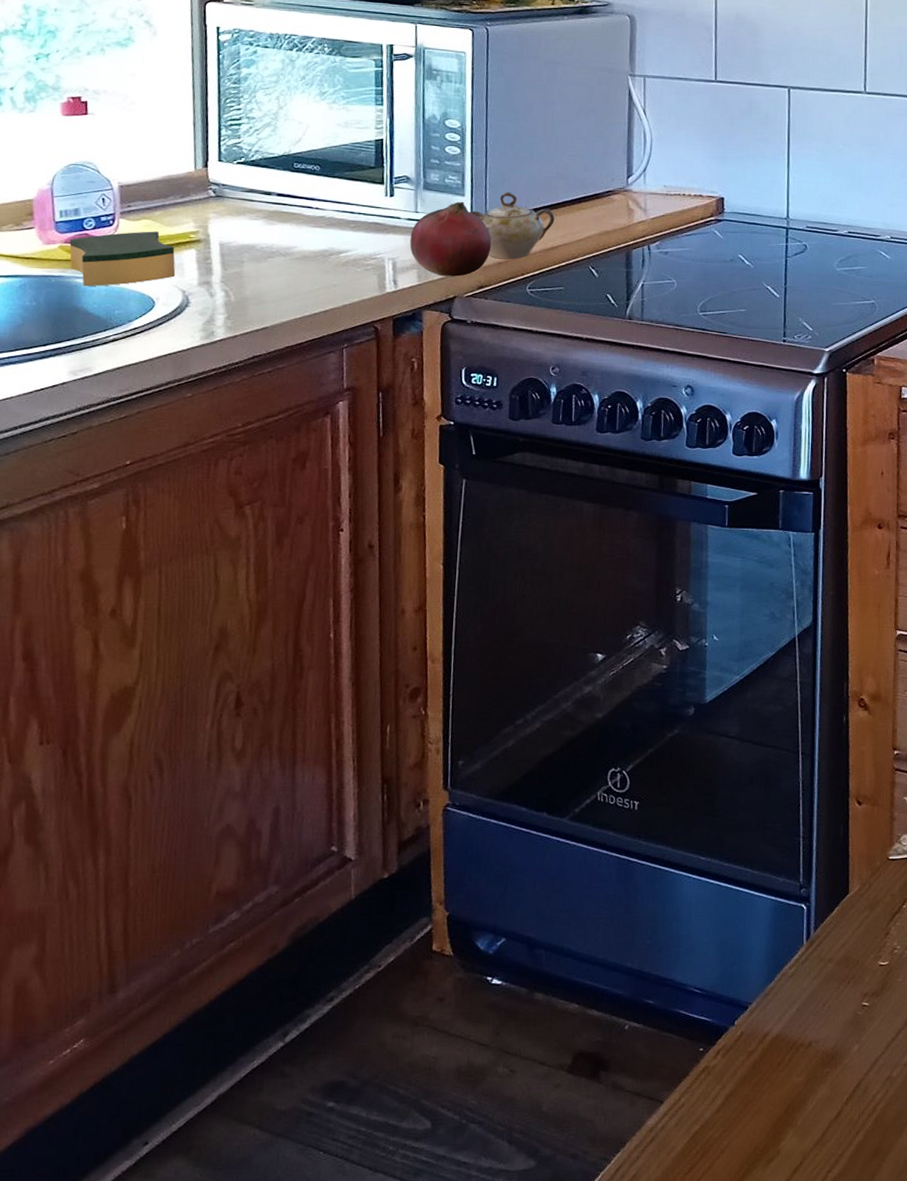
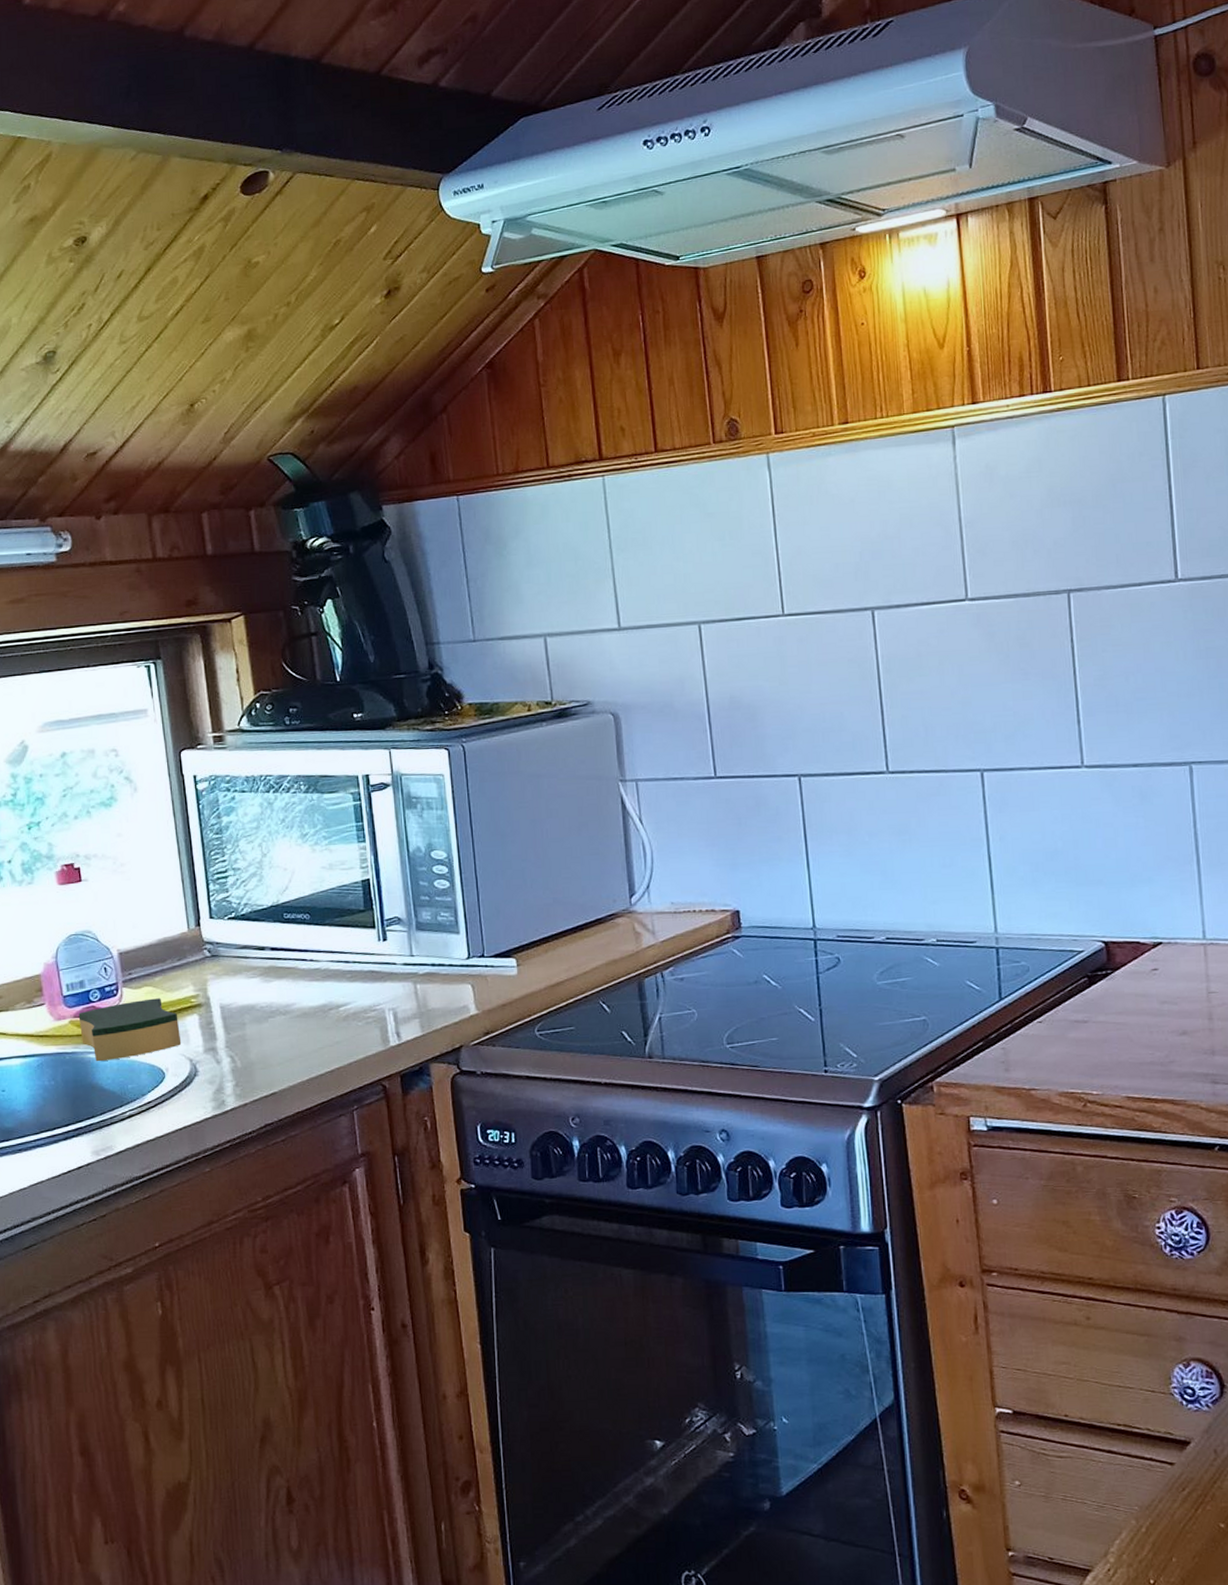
fruit: present [410,201,492,277] -> none [408,939,494,1024]
sugar bowl: present [469,192,555,259] -> none [466,925,557,1001]

